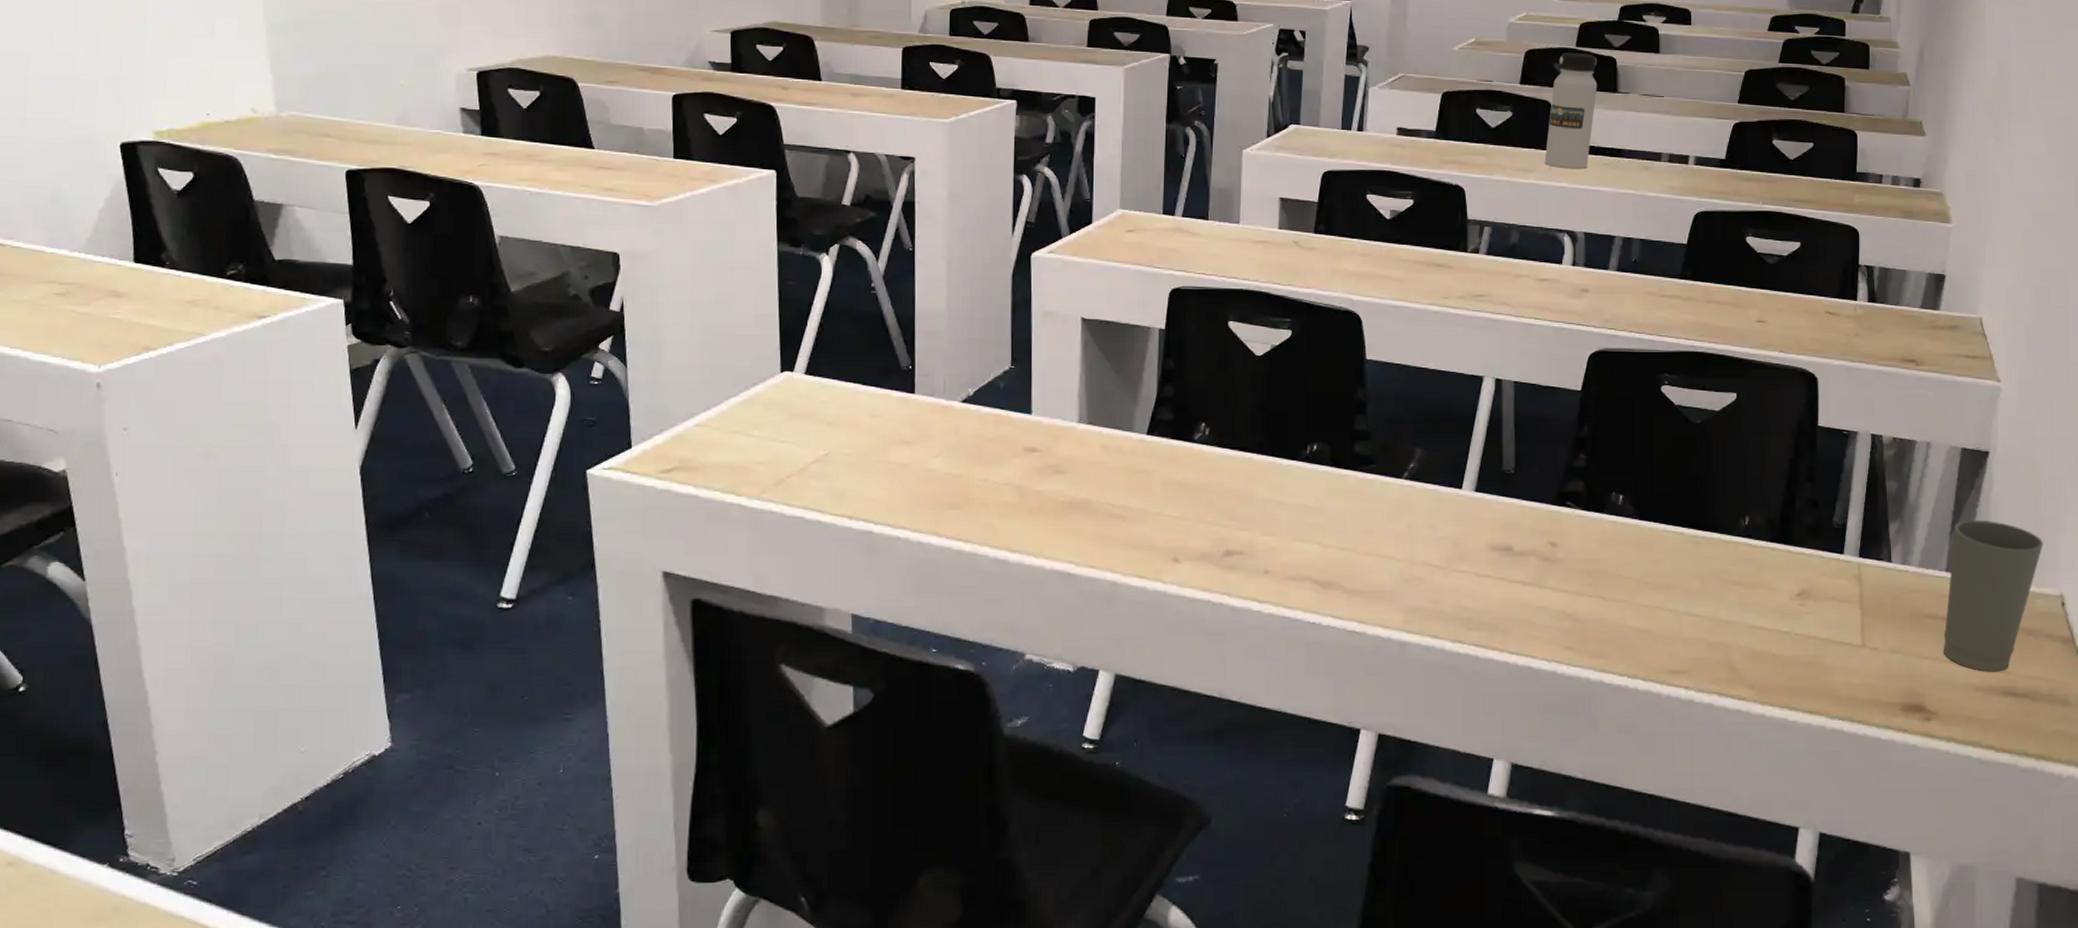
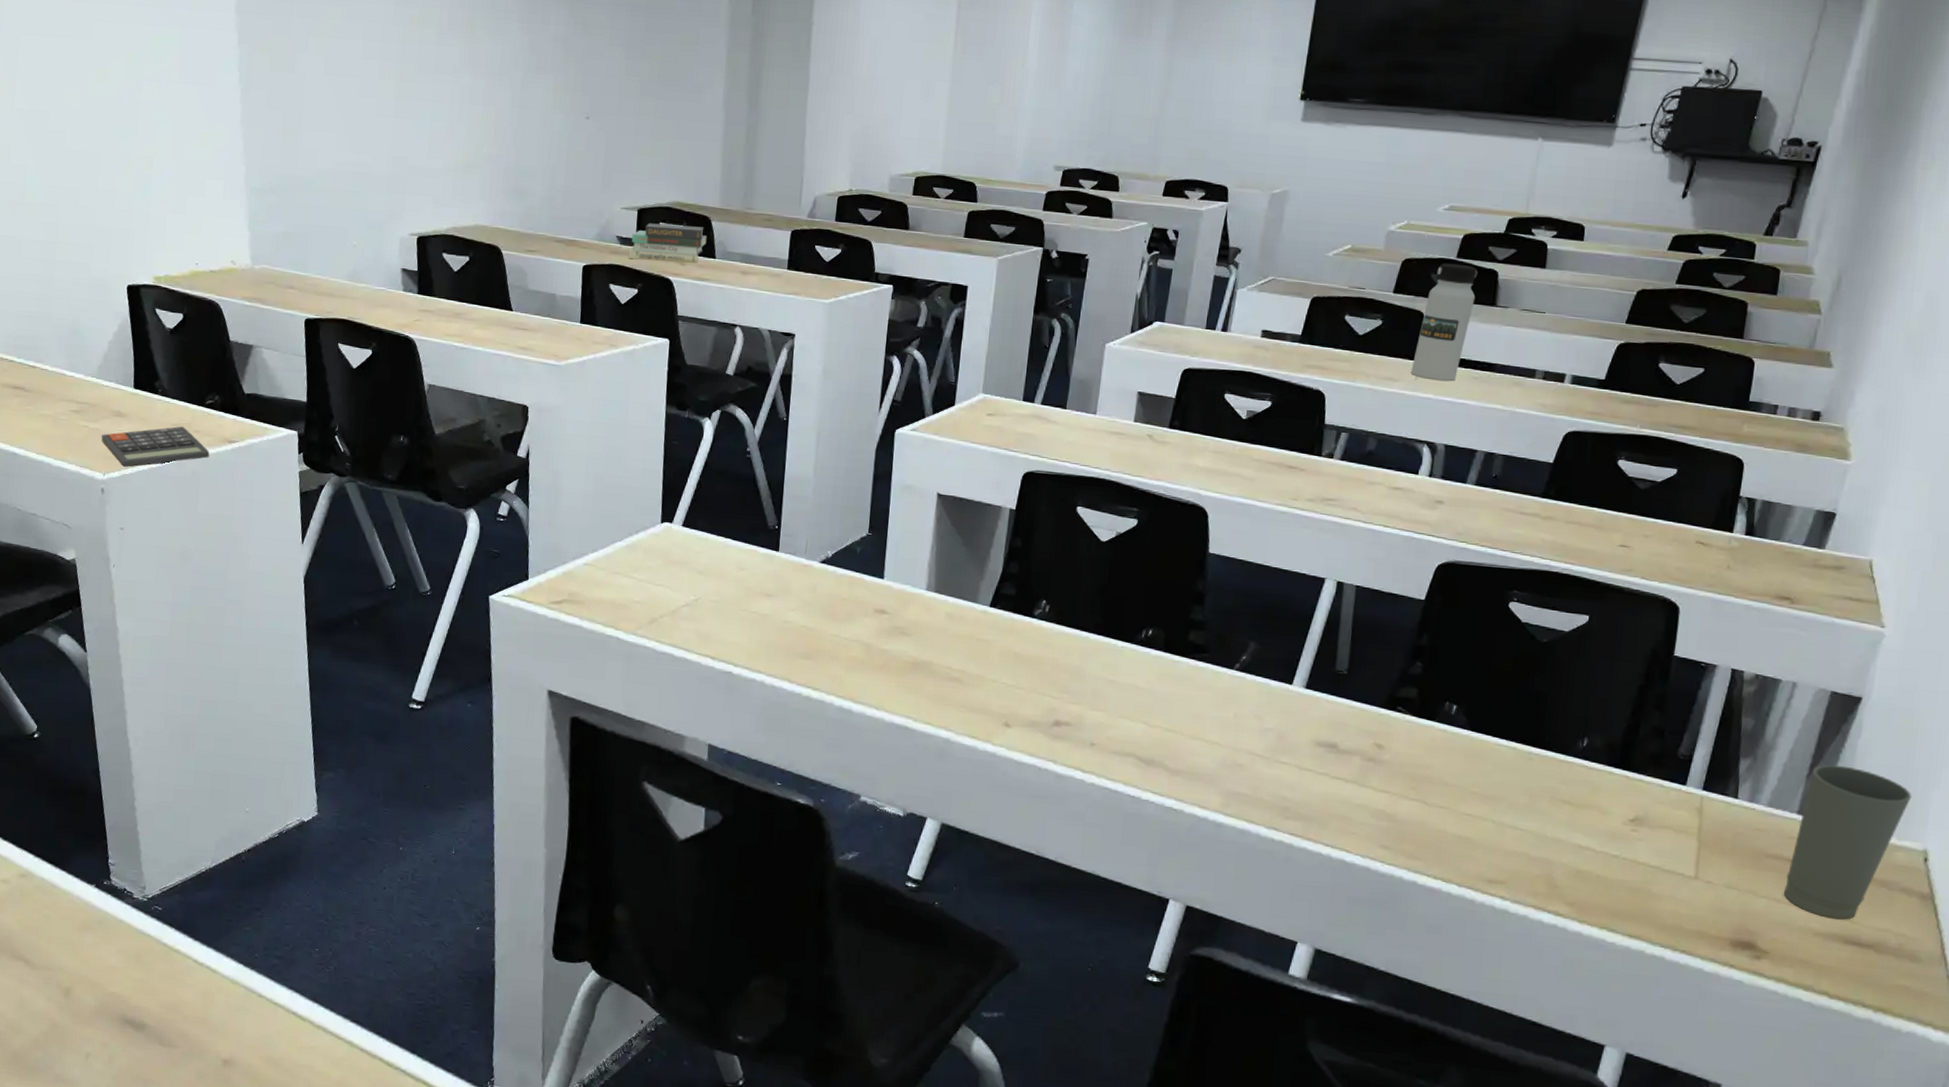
calculator: none [94,303,235,356] -> present [101,426,210,467]
books: none [723,46,811,87] -> present [628,223,707,263]

